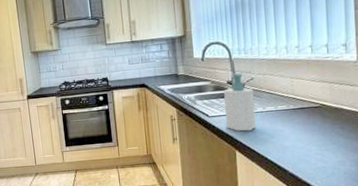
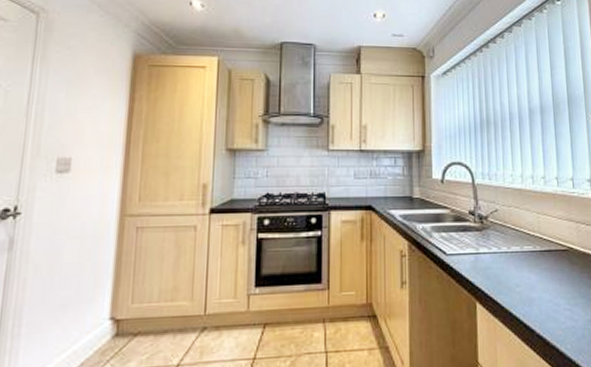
soap bottle: present [224,73,256,132] -> none [465,202,500,277]

